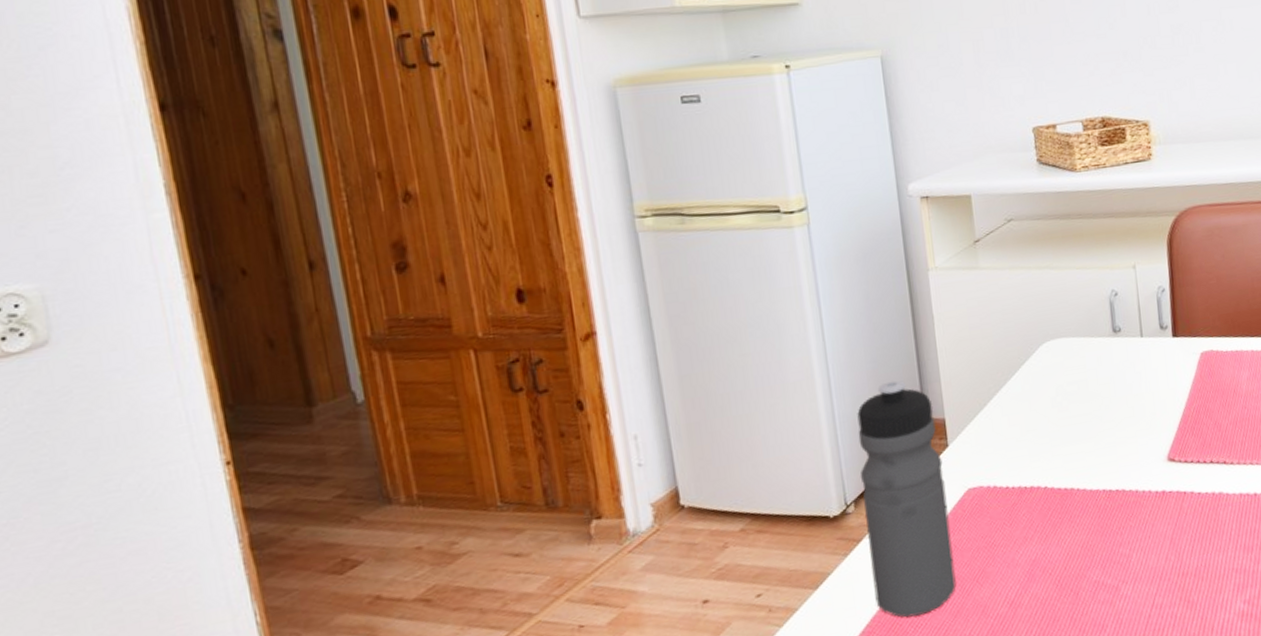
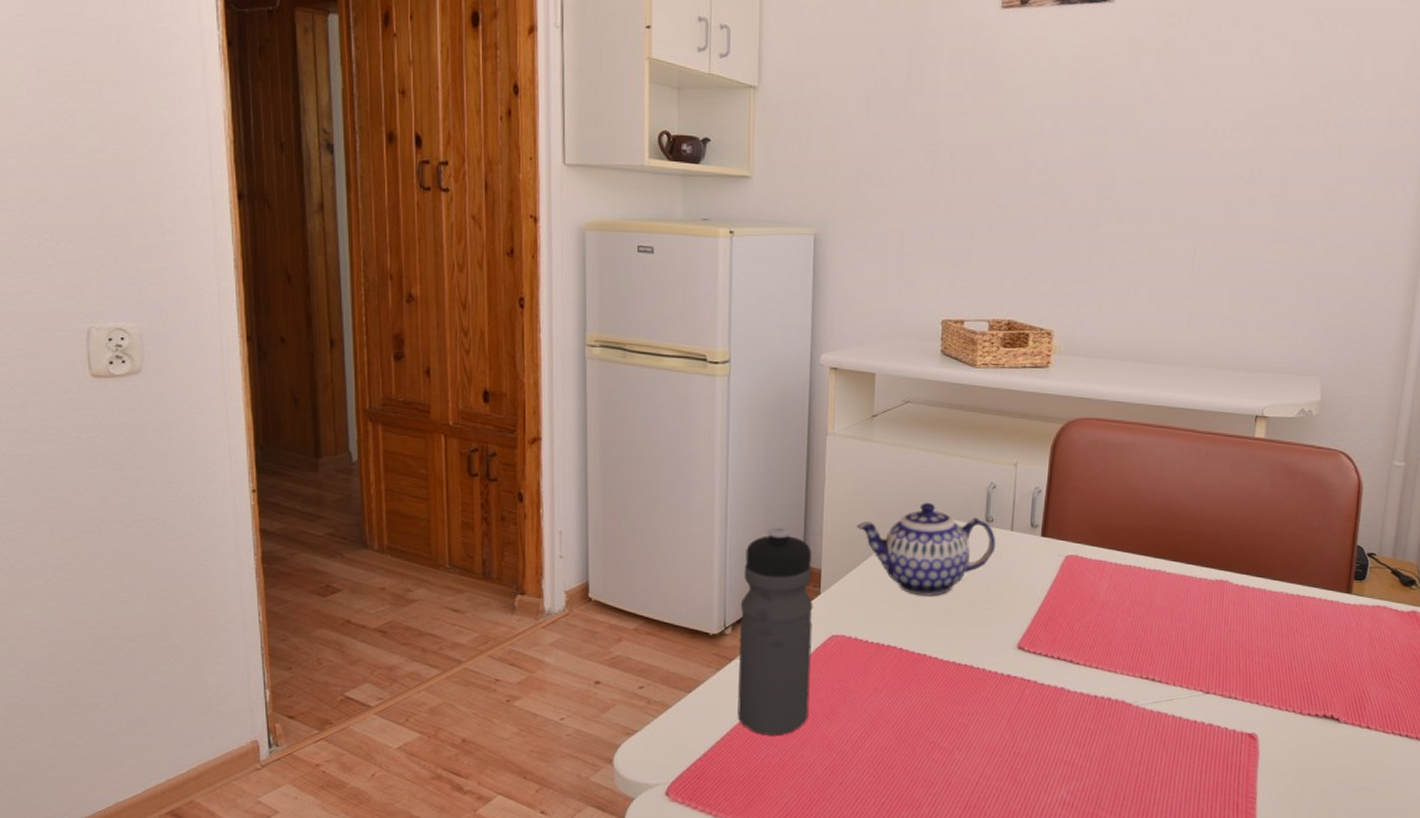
teapot: none [975,323,1128,426] -> present [856,502,996,596]

